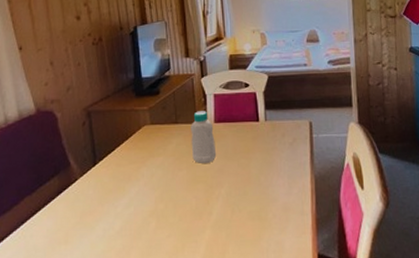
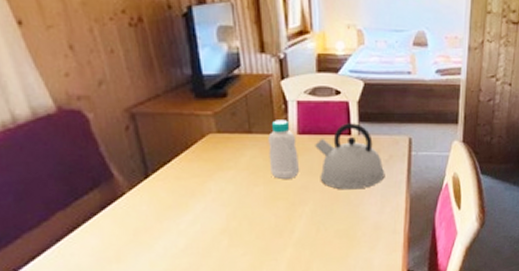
kettle: none [229,111,291,172] -> present [315,123,385,190]

